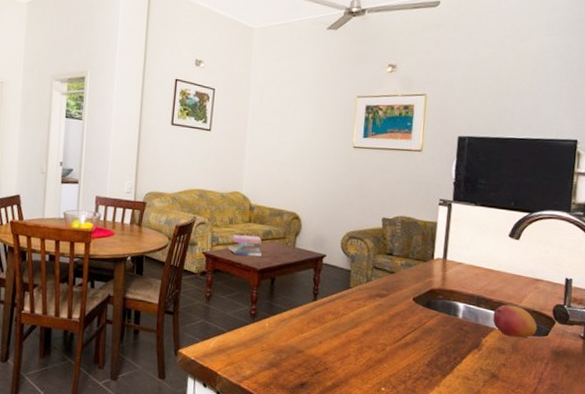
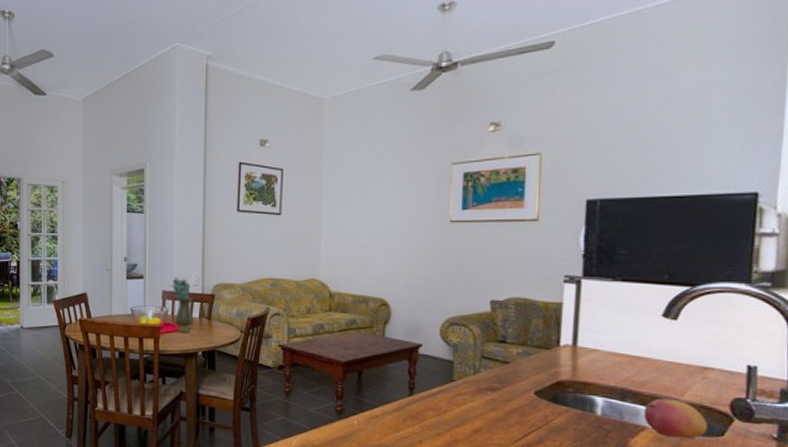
vase: none [105,183,125,239] -> present [172,277,194,333]
books: present [228,235,263,257] -> none [307,325,347,349]

